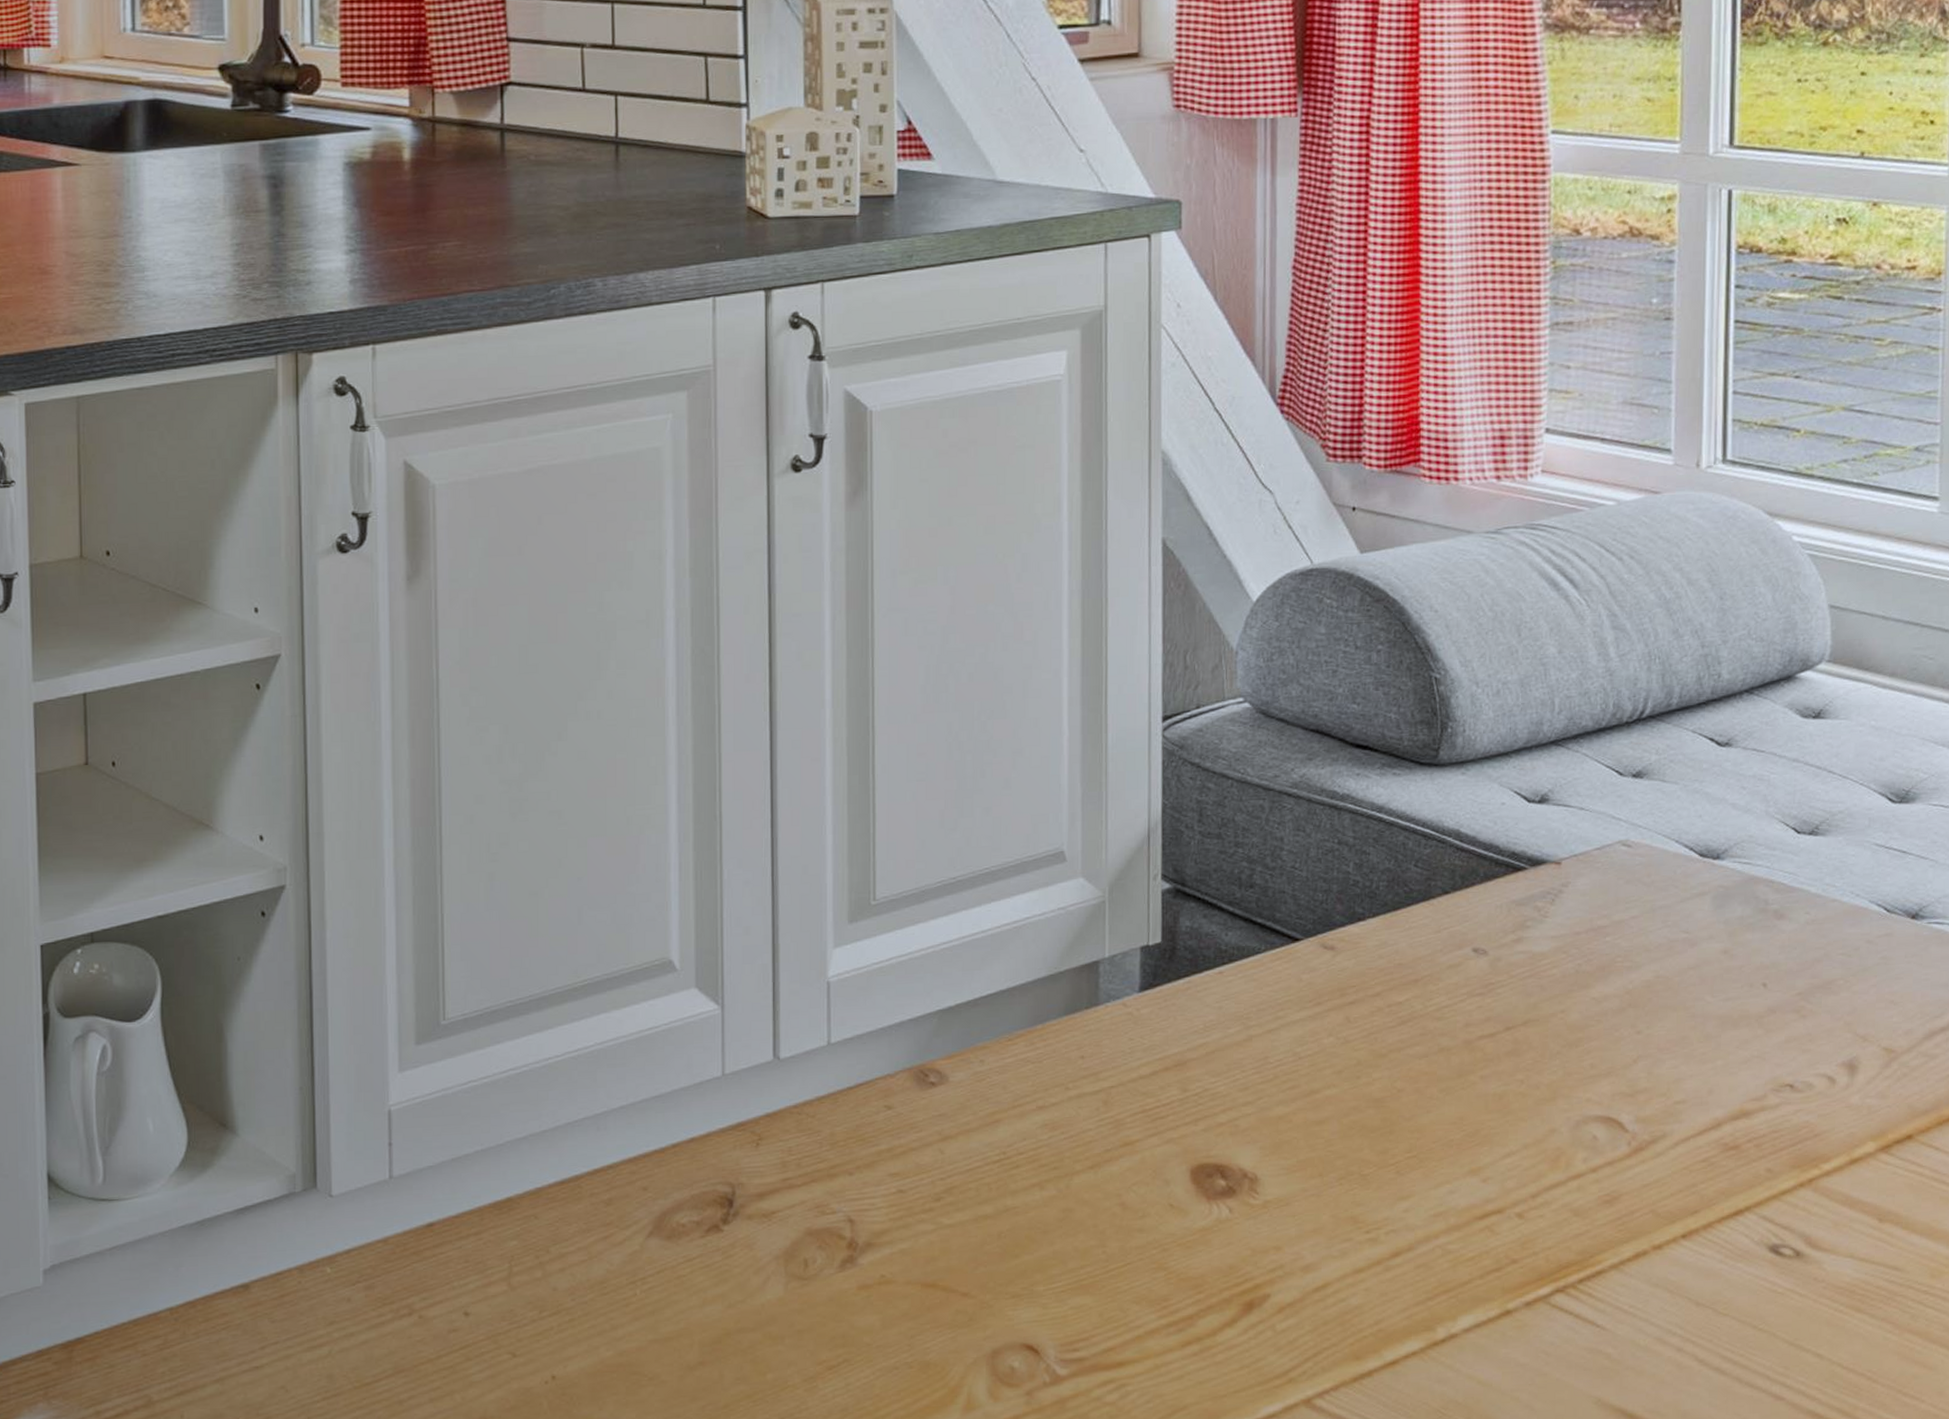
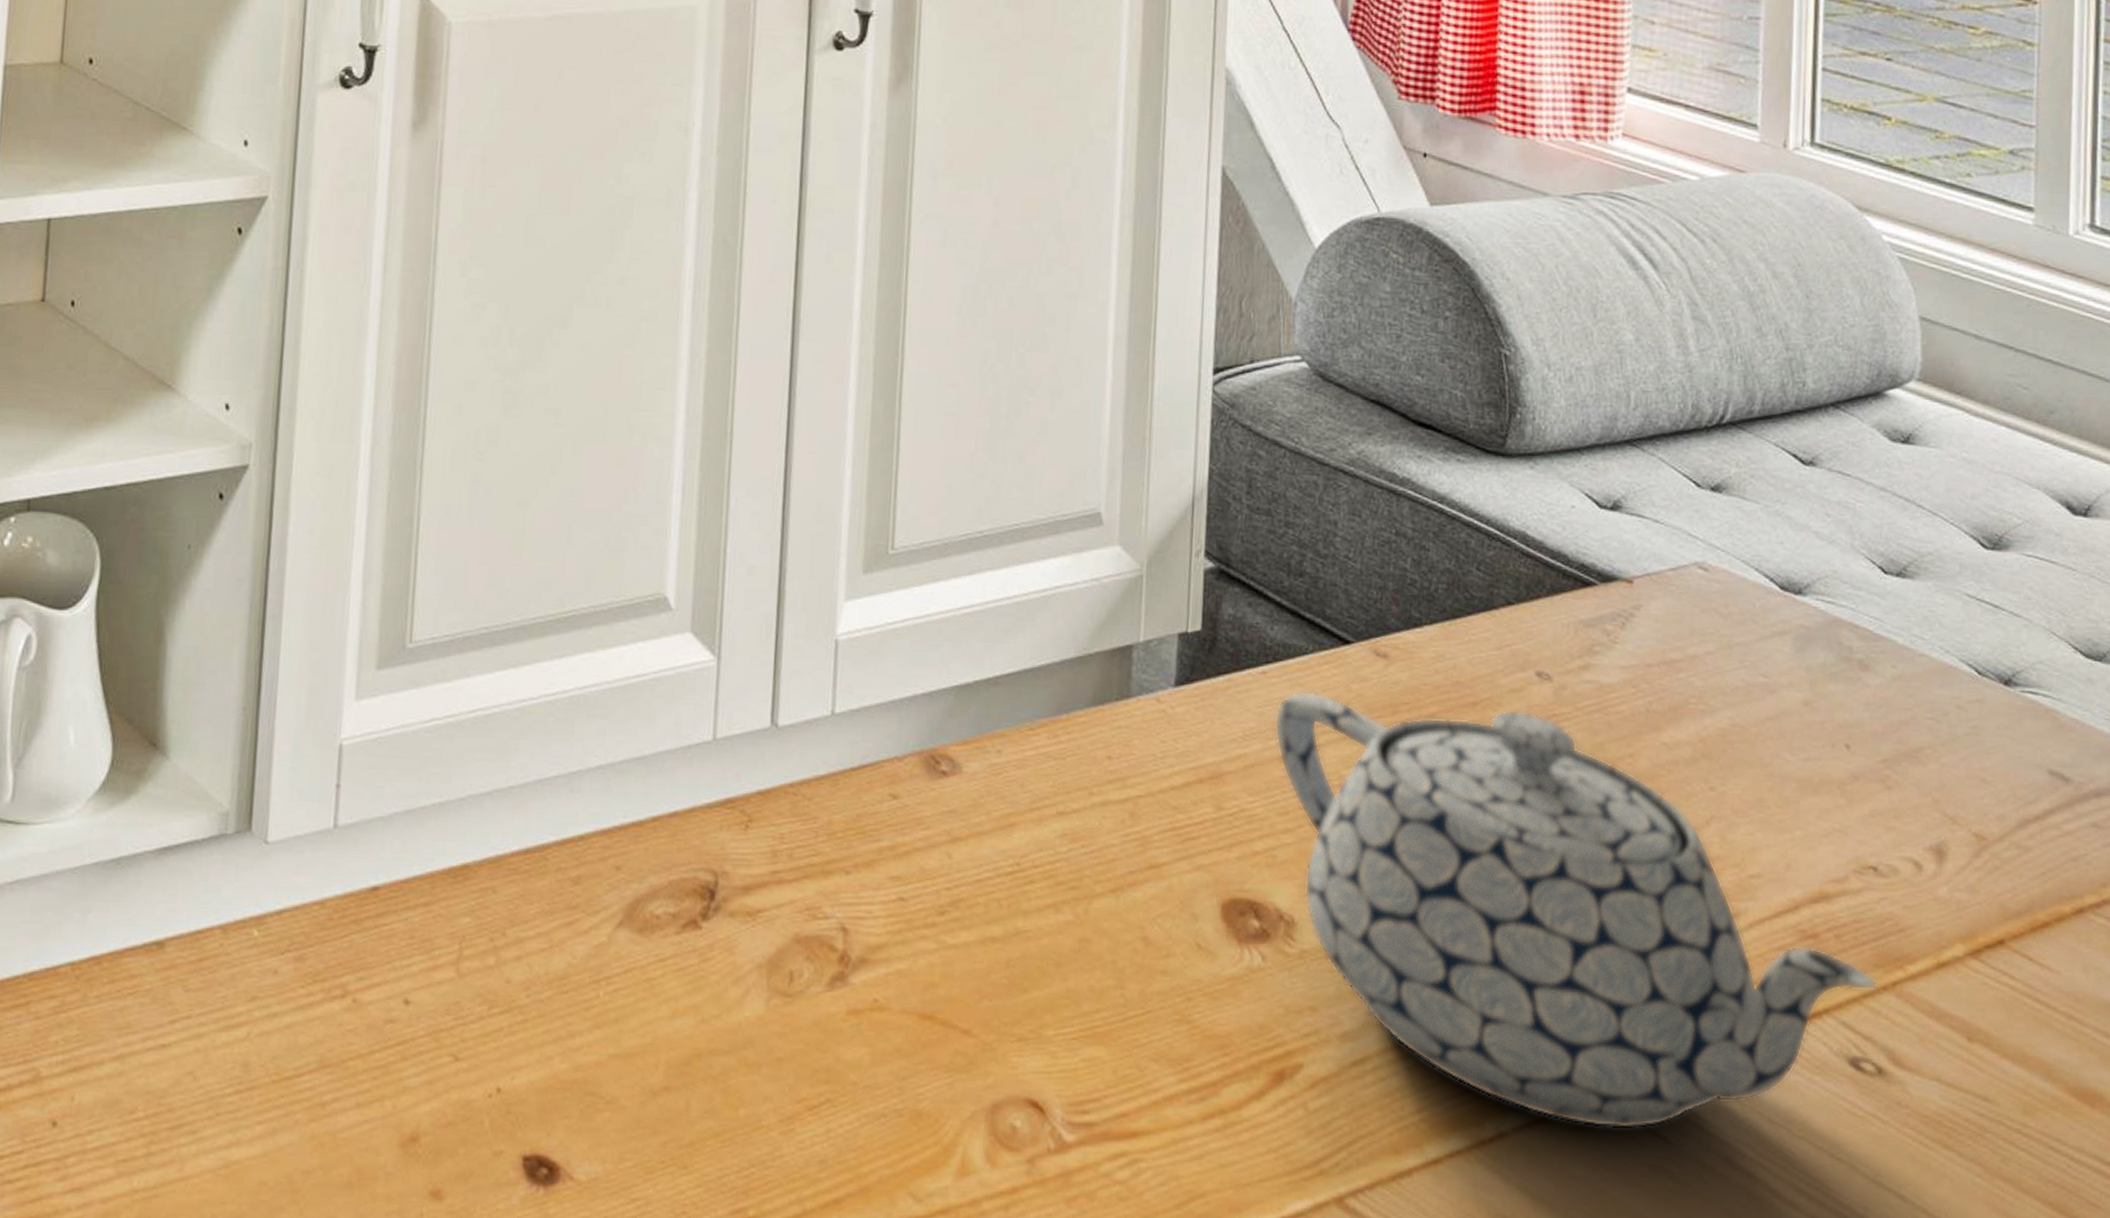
teapot: none [1232,982,1795,1323] -> present [1274,690,1878,1130]

